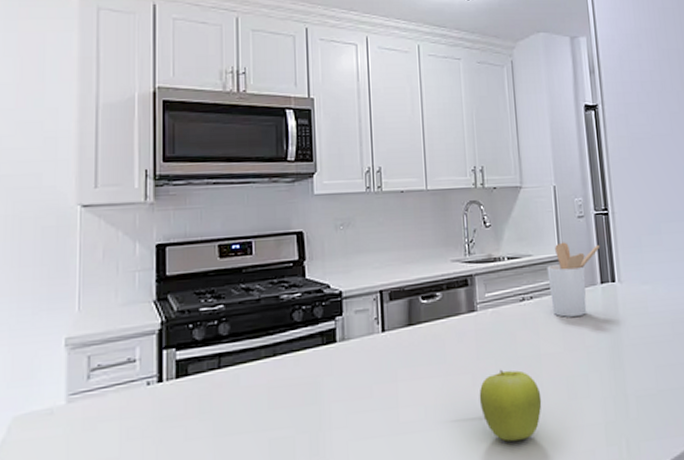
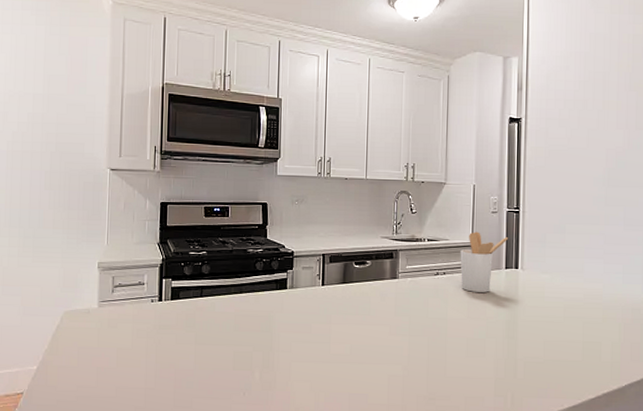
fruit: present [479,369,542,442] -> none [393,325,444,382]

